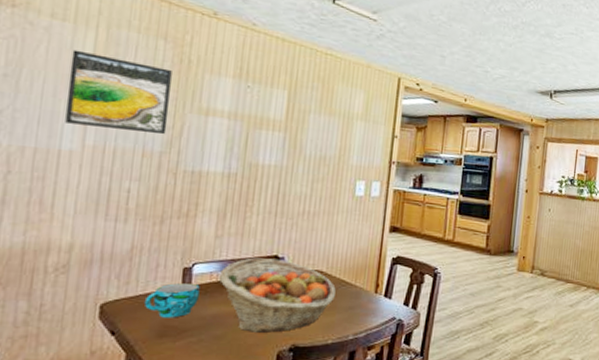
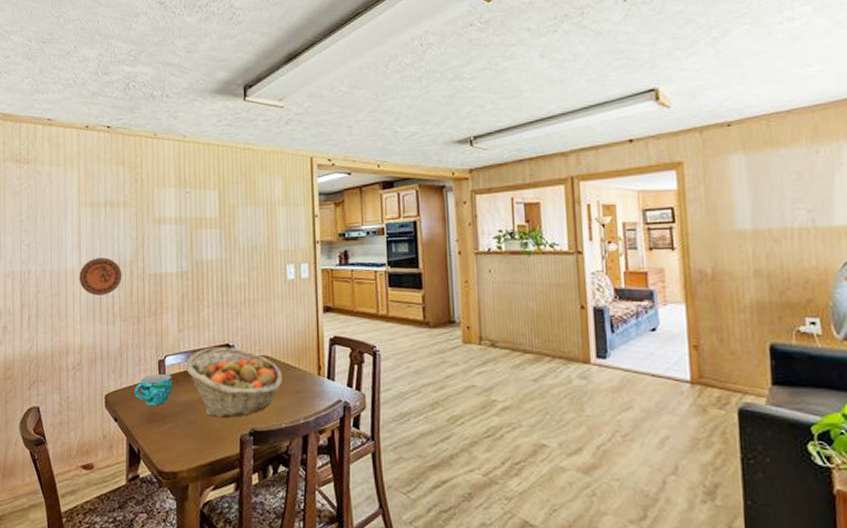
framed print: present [65,49,172,135] -> none [65,187,133,247]
decorative plate: none [79,141,146,188] -> present [79,257,122,296]

